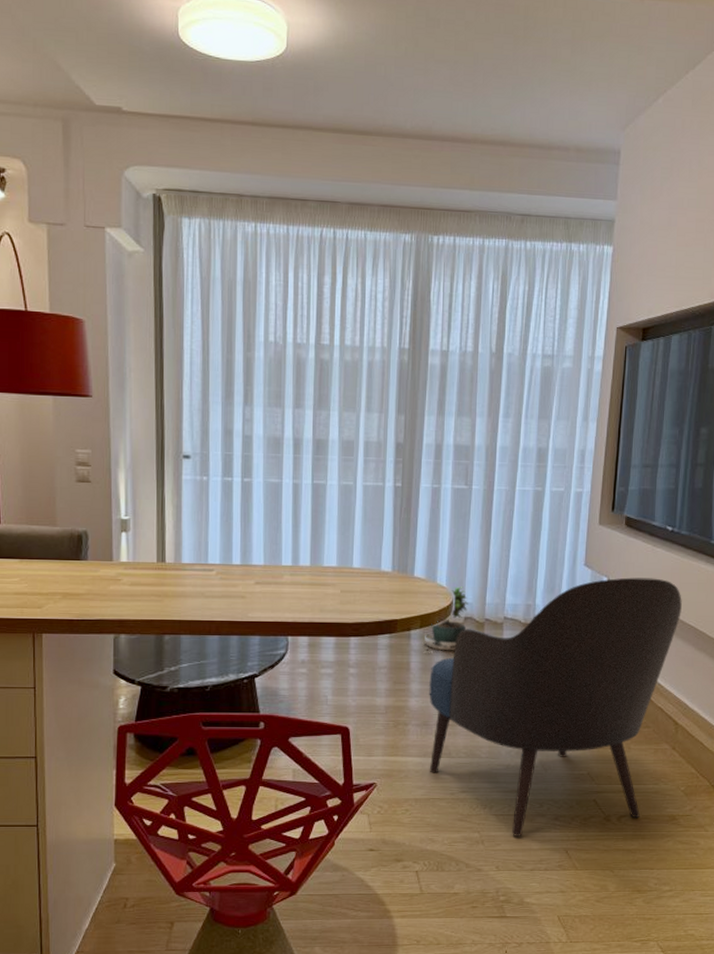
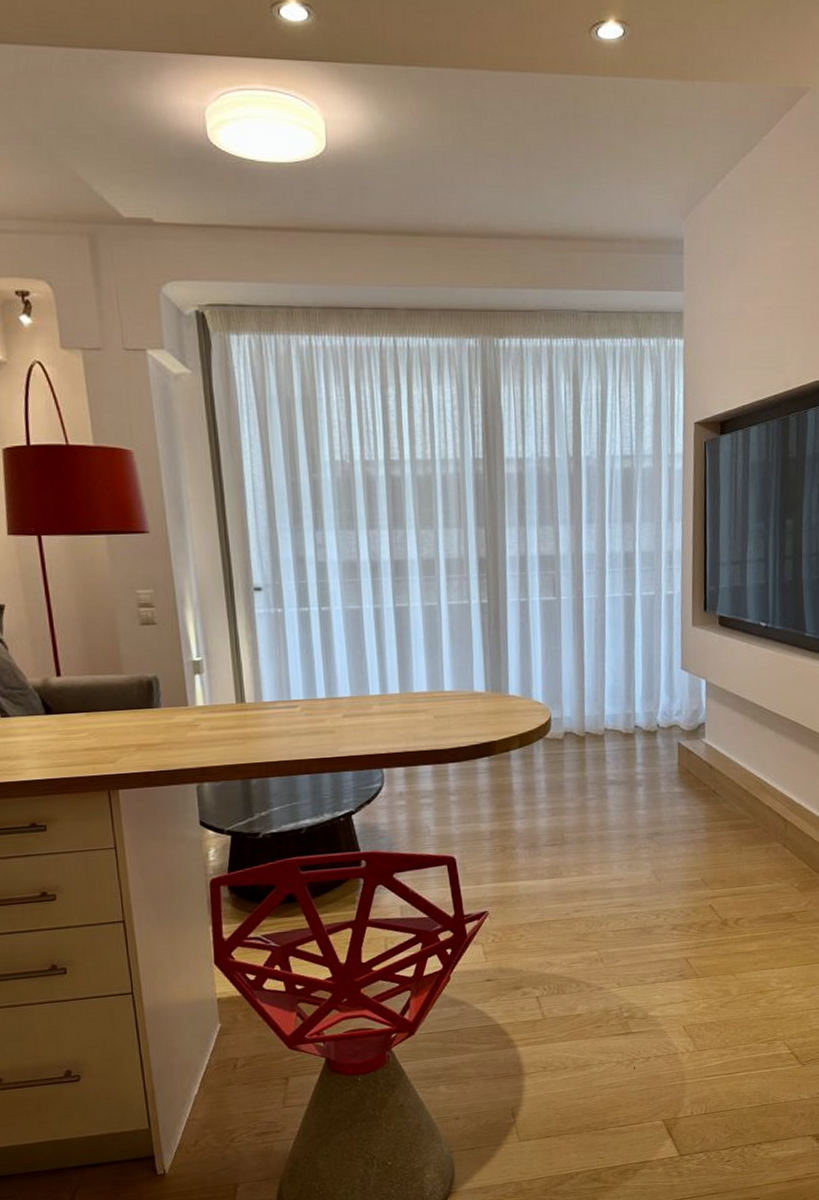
potted plant: present [423,587,469,653] -> none [524,701,567,773]
armchair: present [429,577,682,836] -> none [533,676,782,951]

